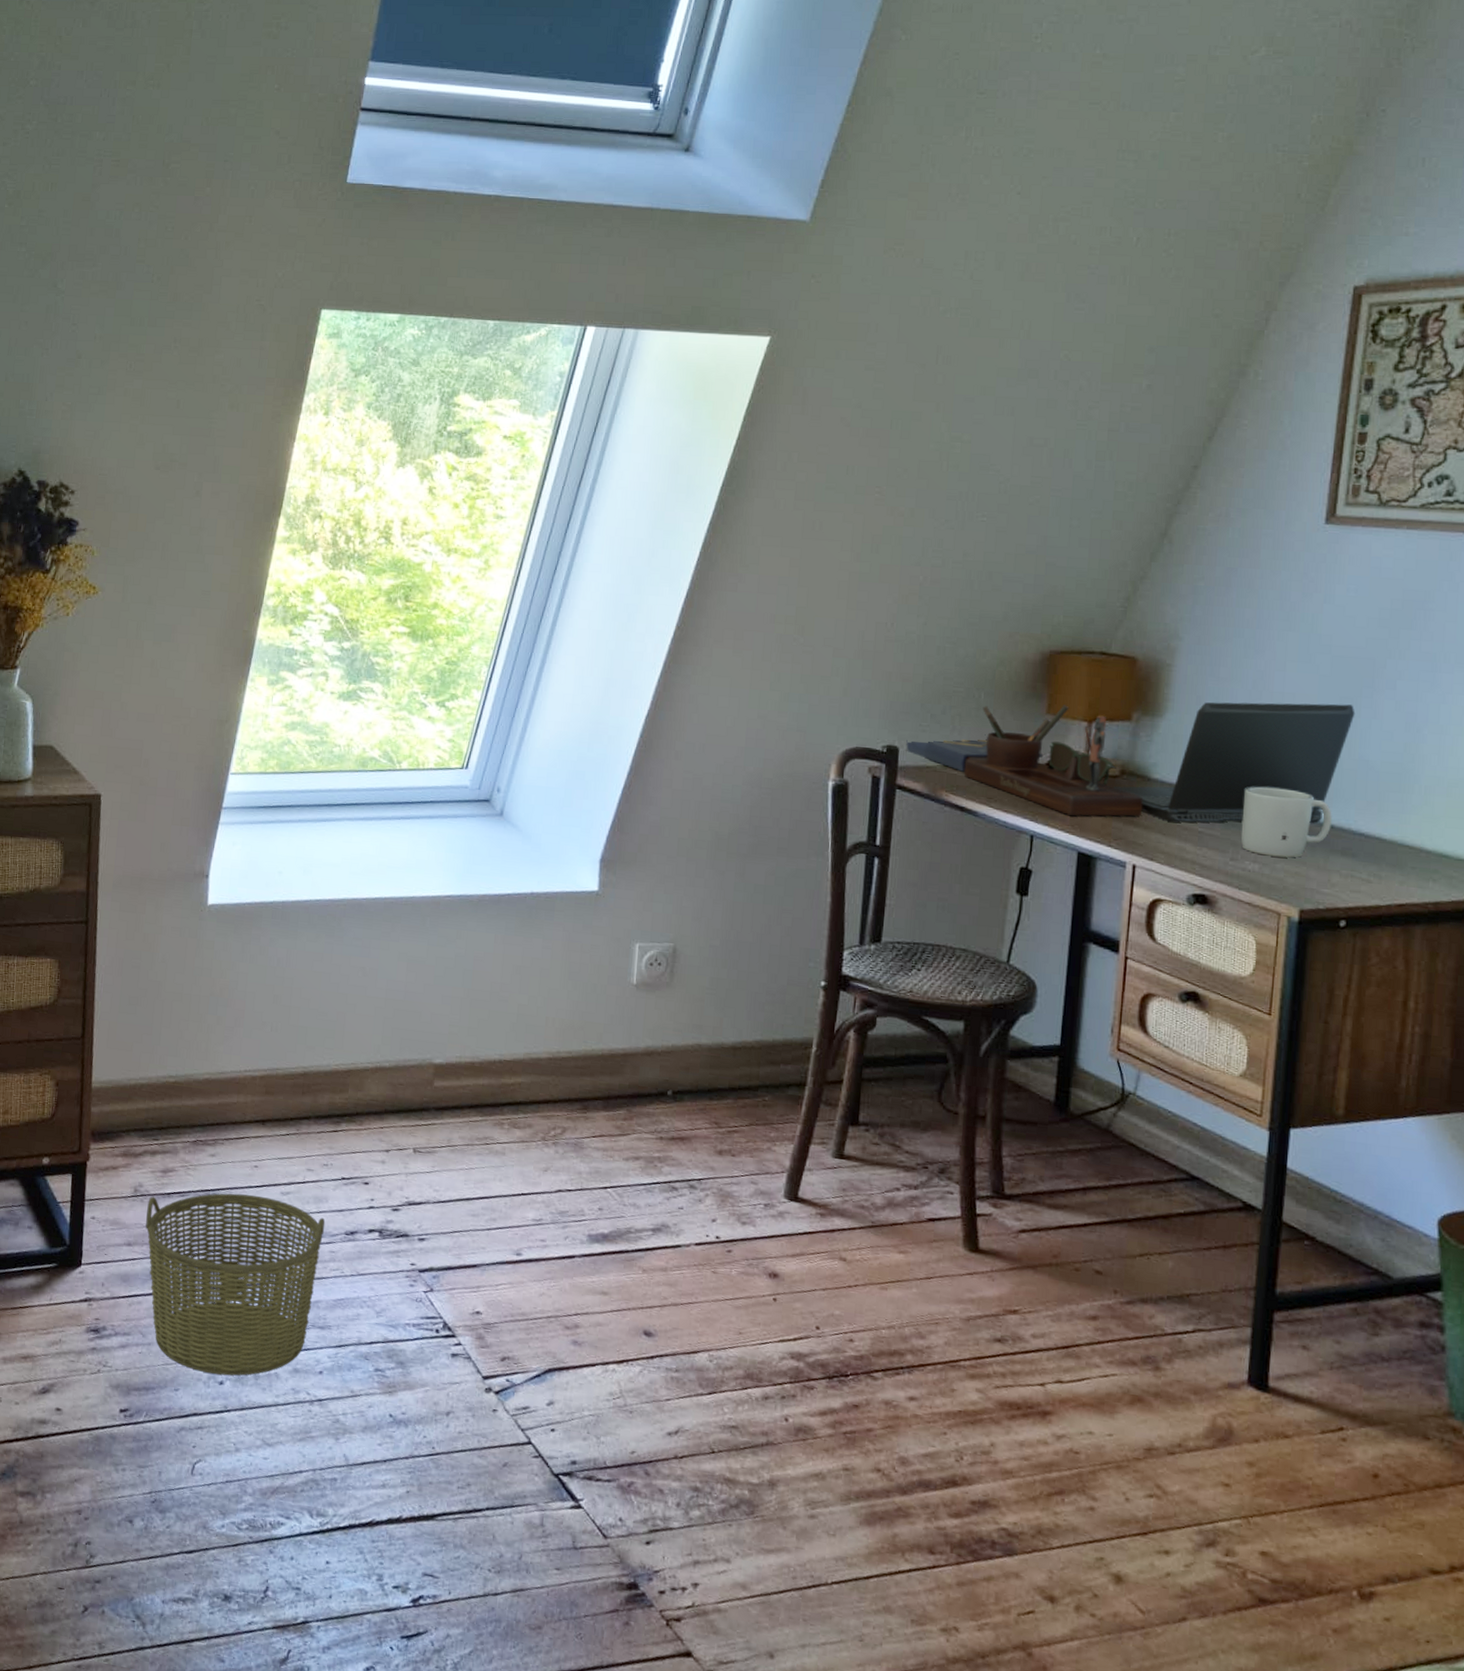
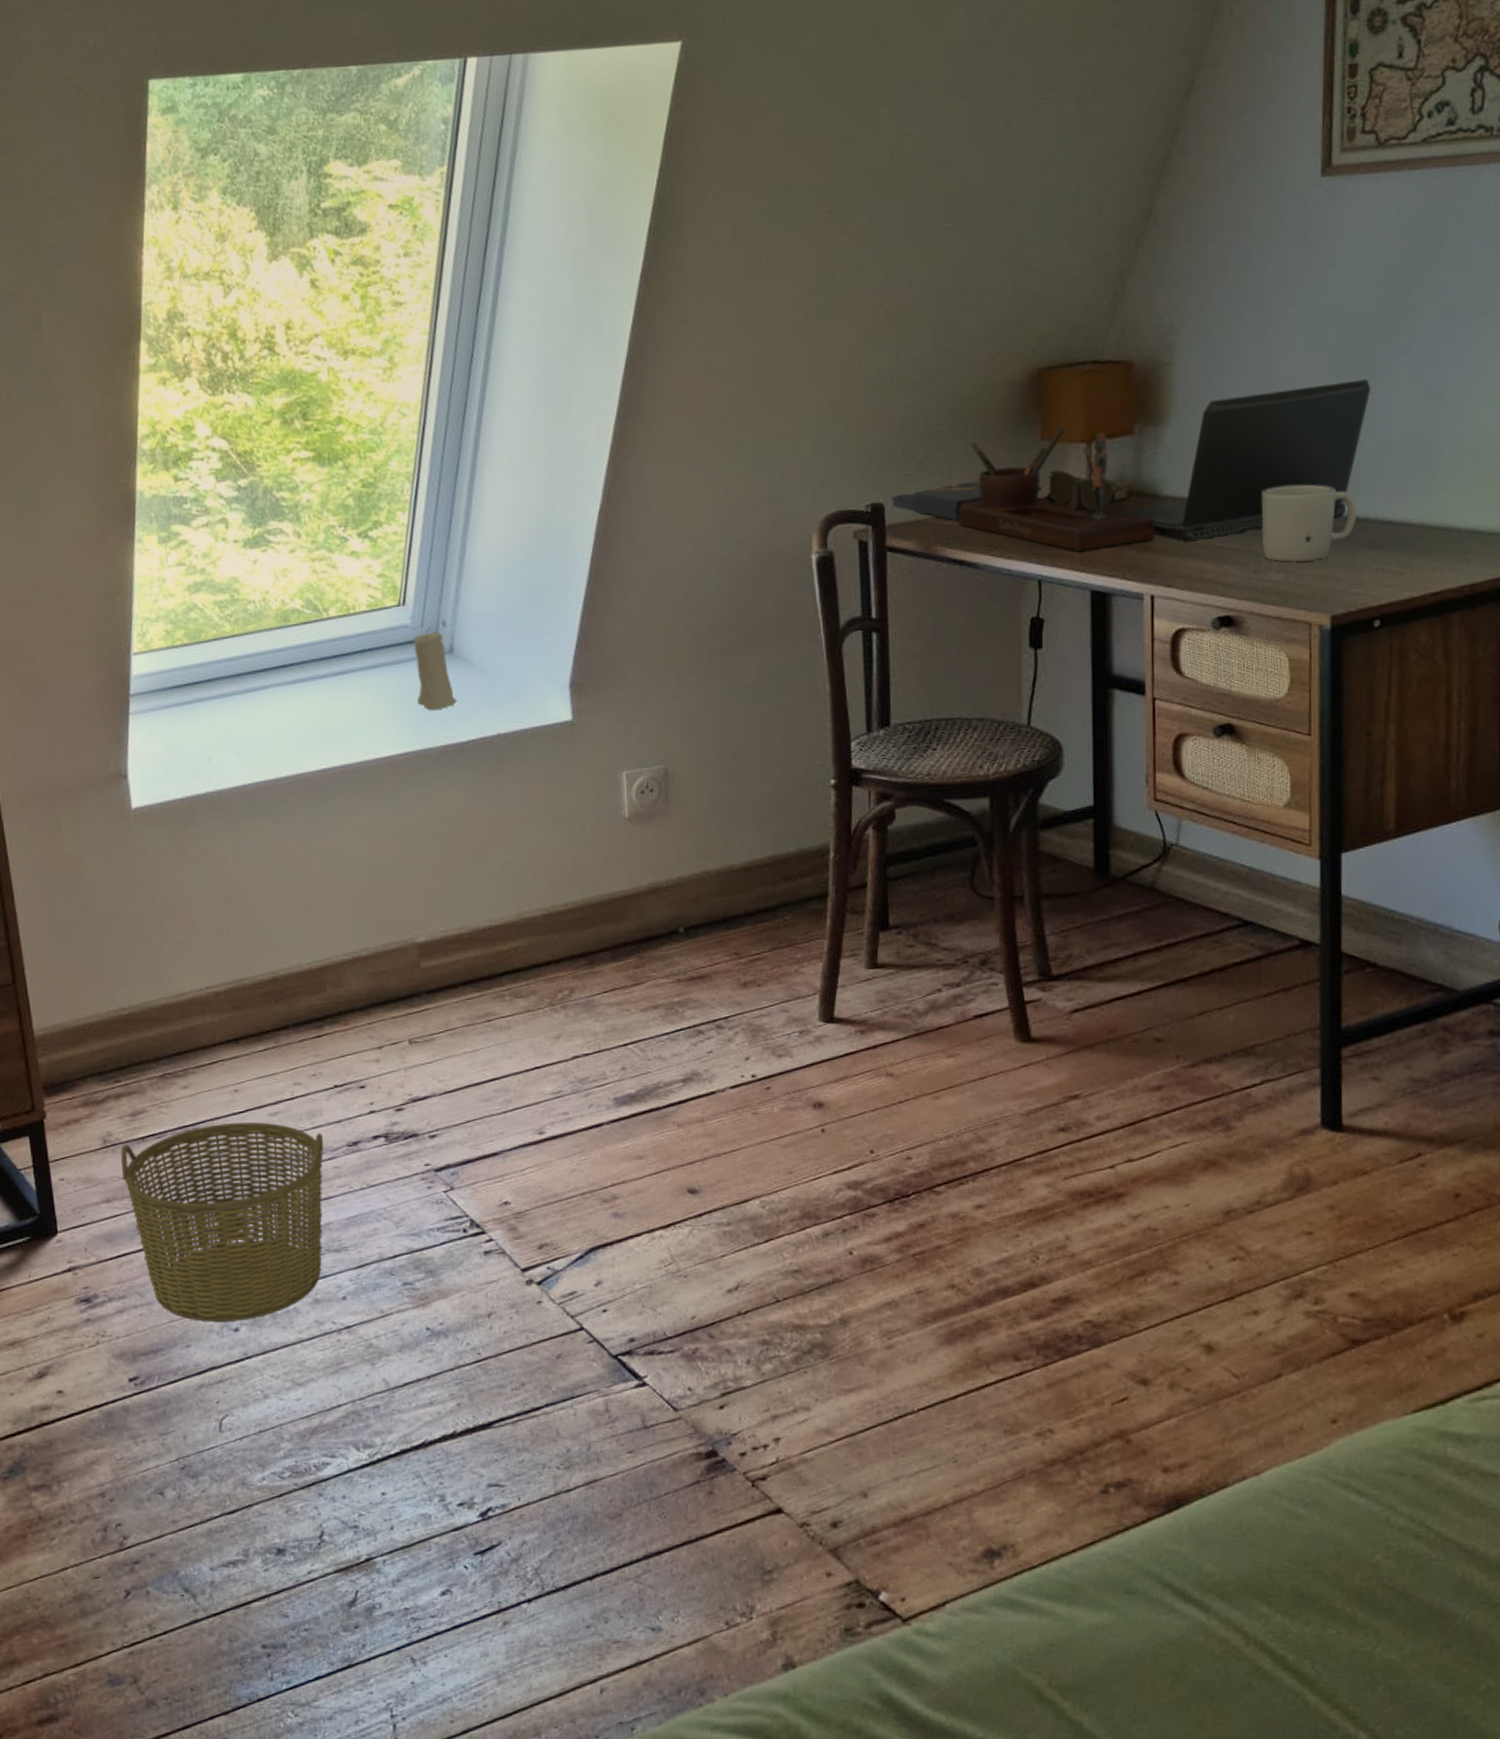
candle: none [466,790,500,863] -> present [414,626,457,710]

